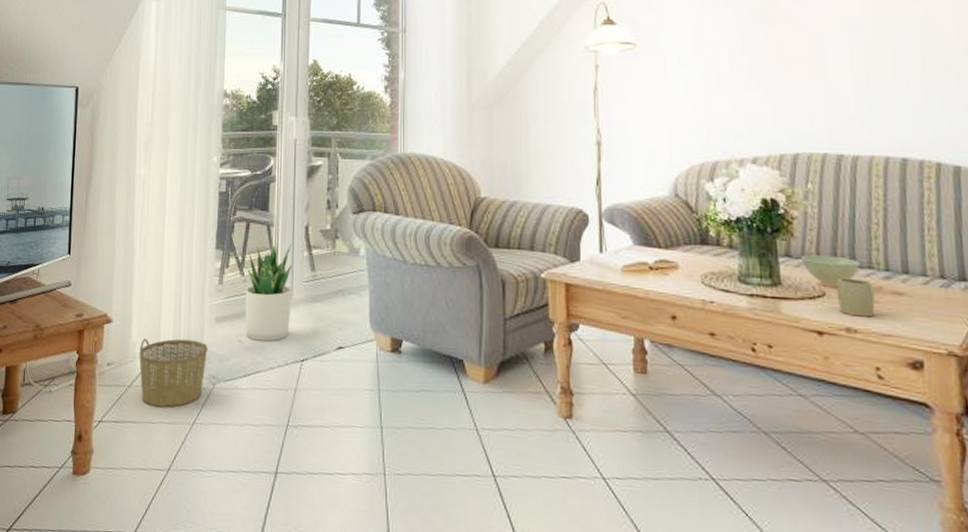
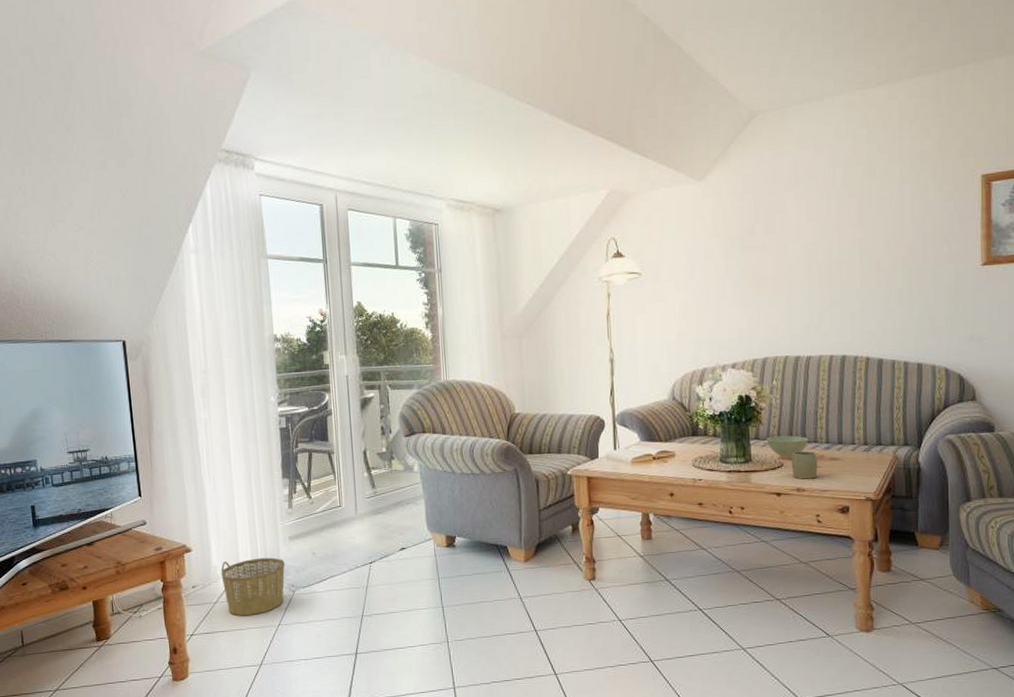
planter: present [245,243,292,342] -> none [313,467,357,551]

